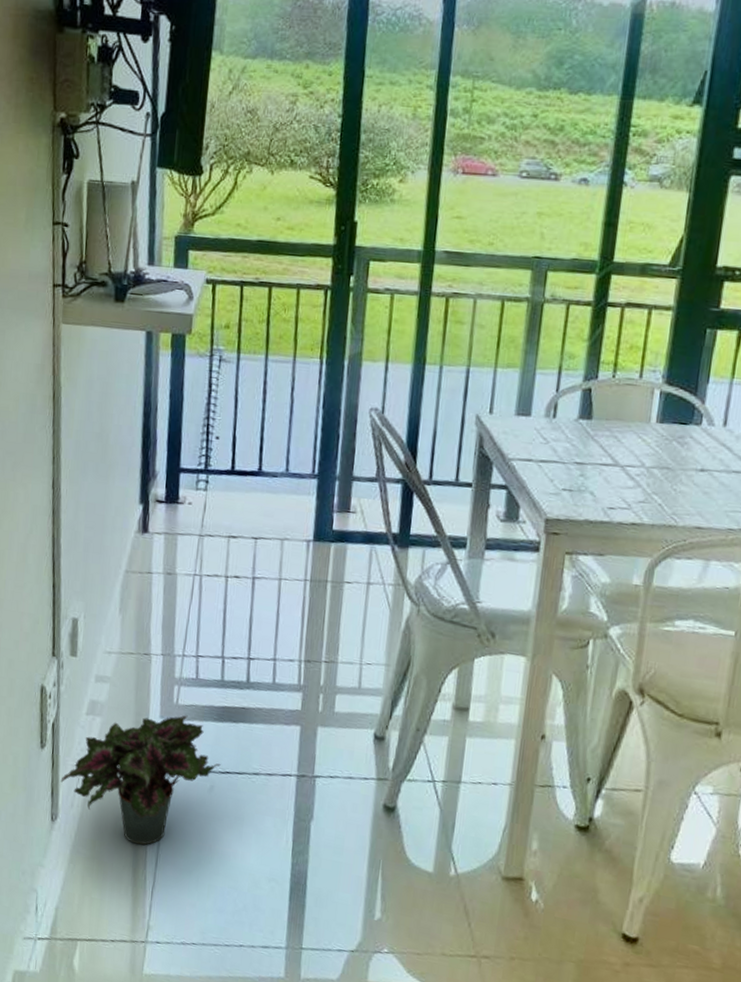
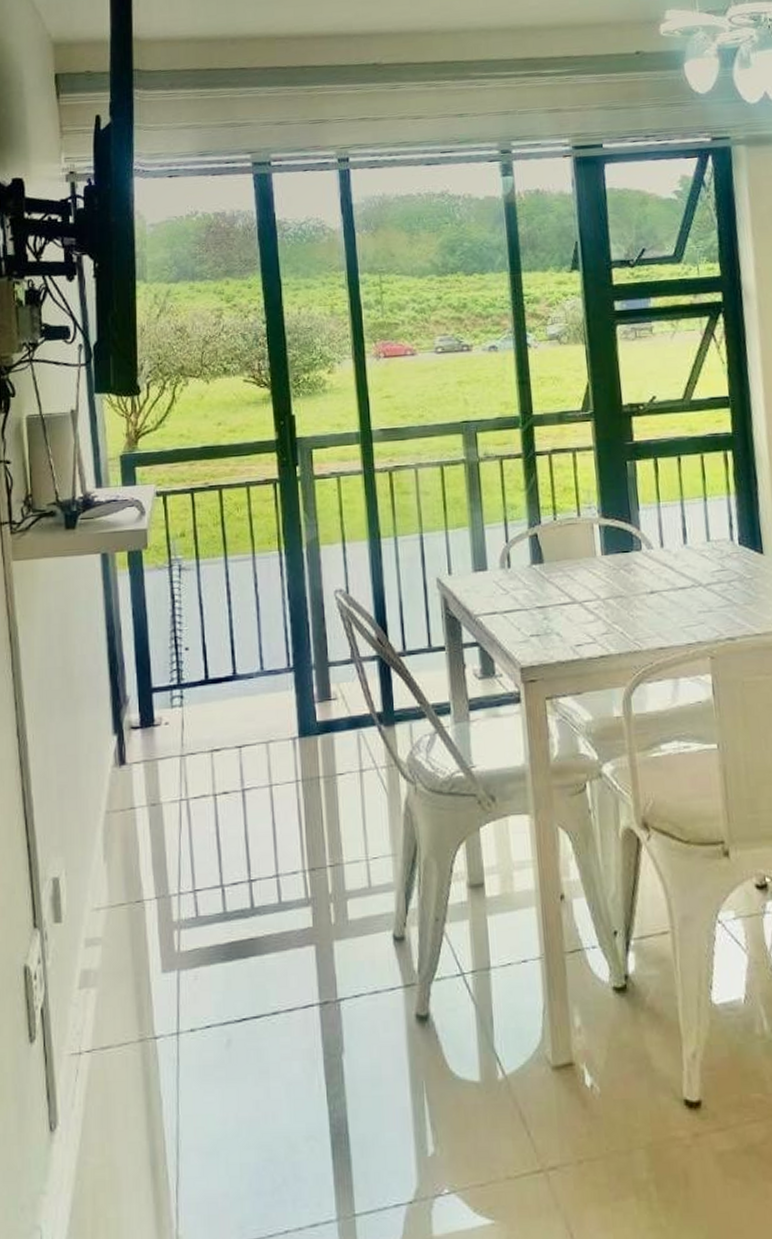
potted plant: present [60,715,221,845] -> none [56,962,235,1135]

